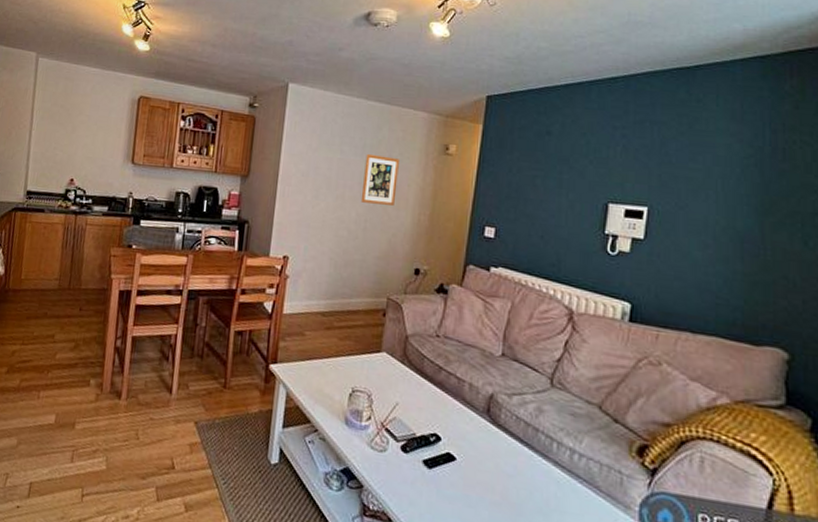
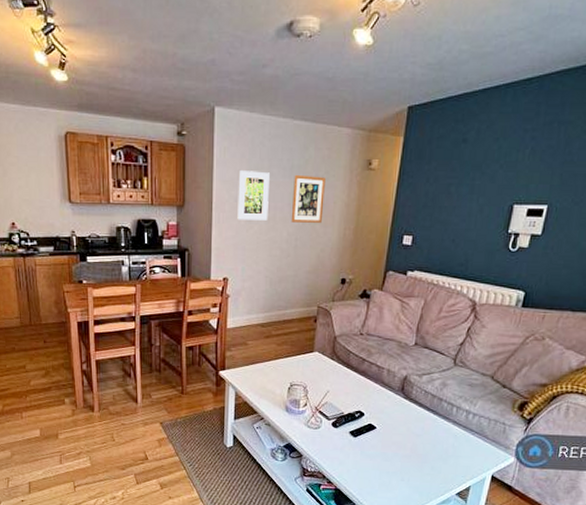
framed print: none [303,145,340,198] -> present [237,171,270,221]

